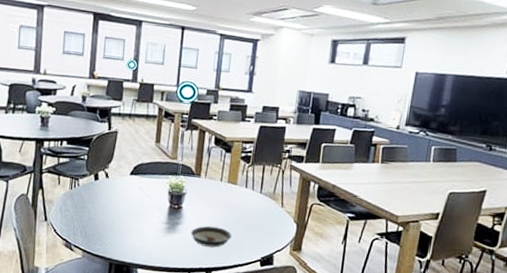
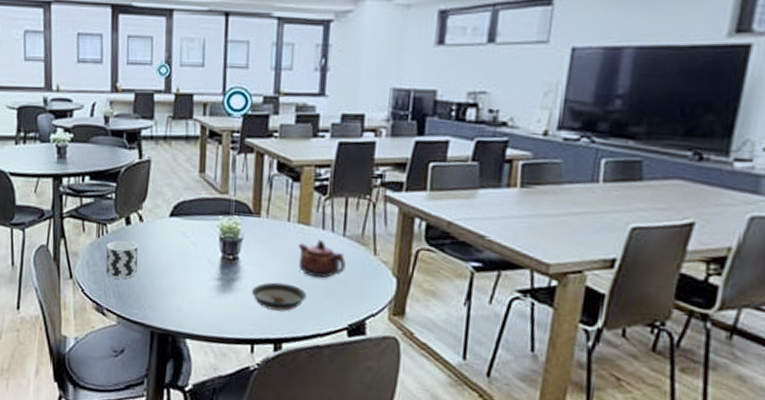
cup: none [75,192,103,222] -> present [106,240,138,279]
teapot: none [227,196,261,223] -> present [298,240,346,278]

